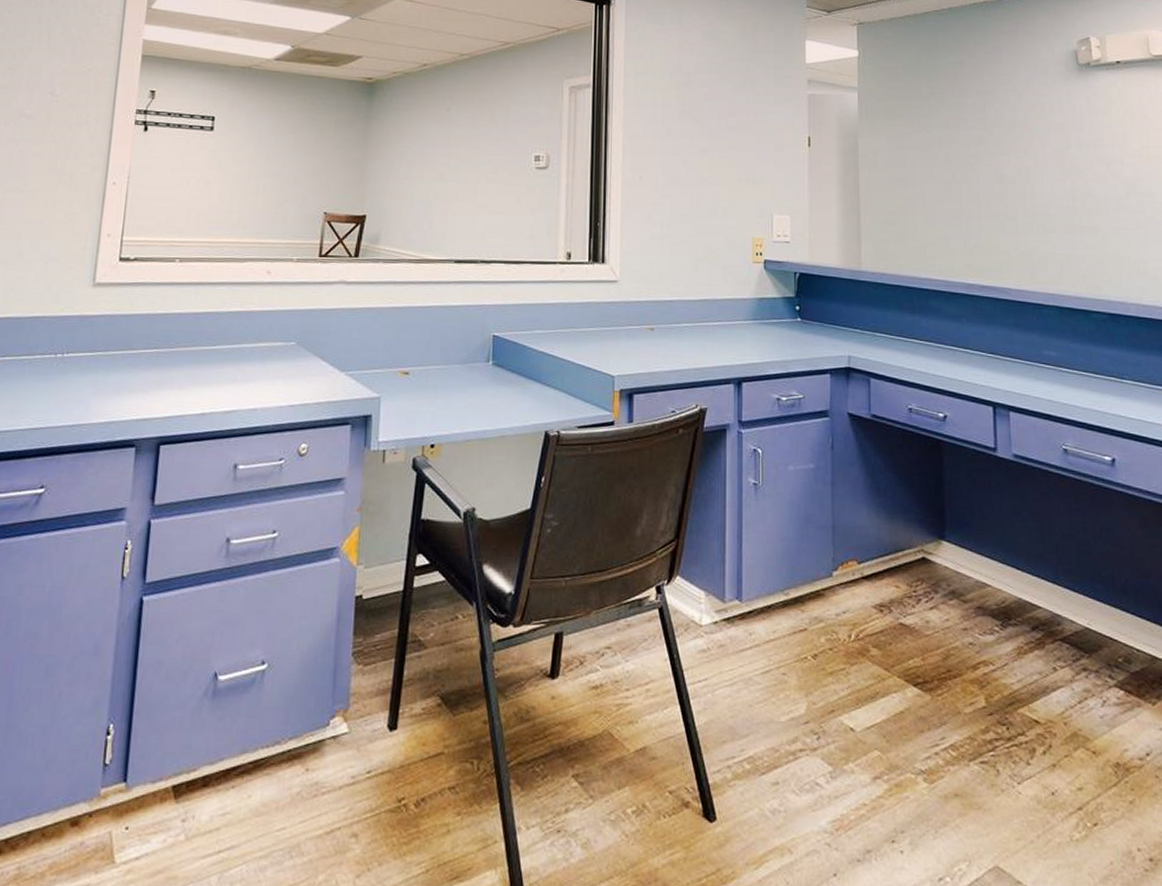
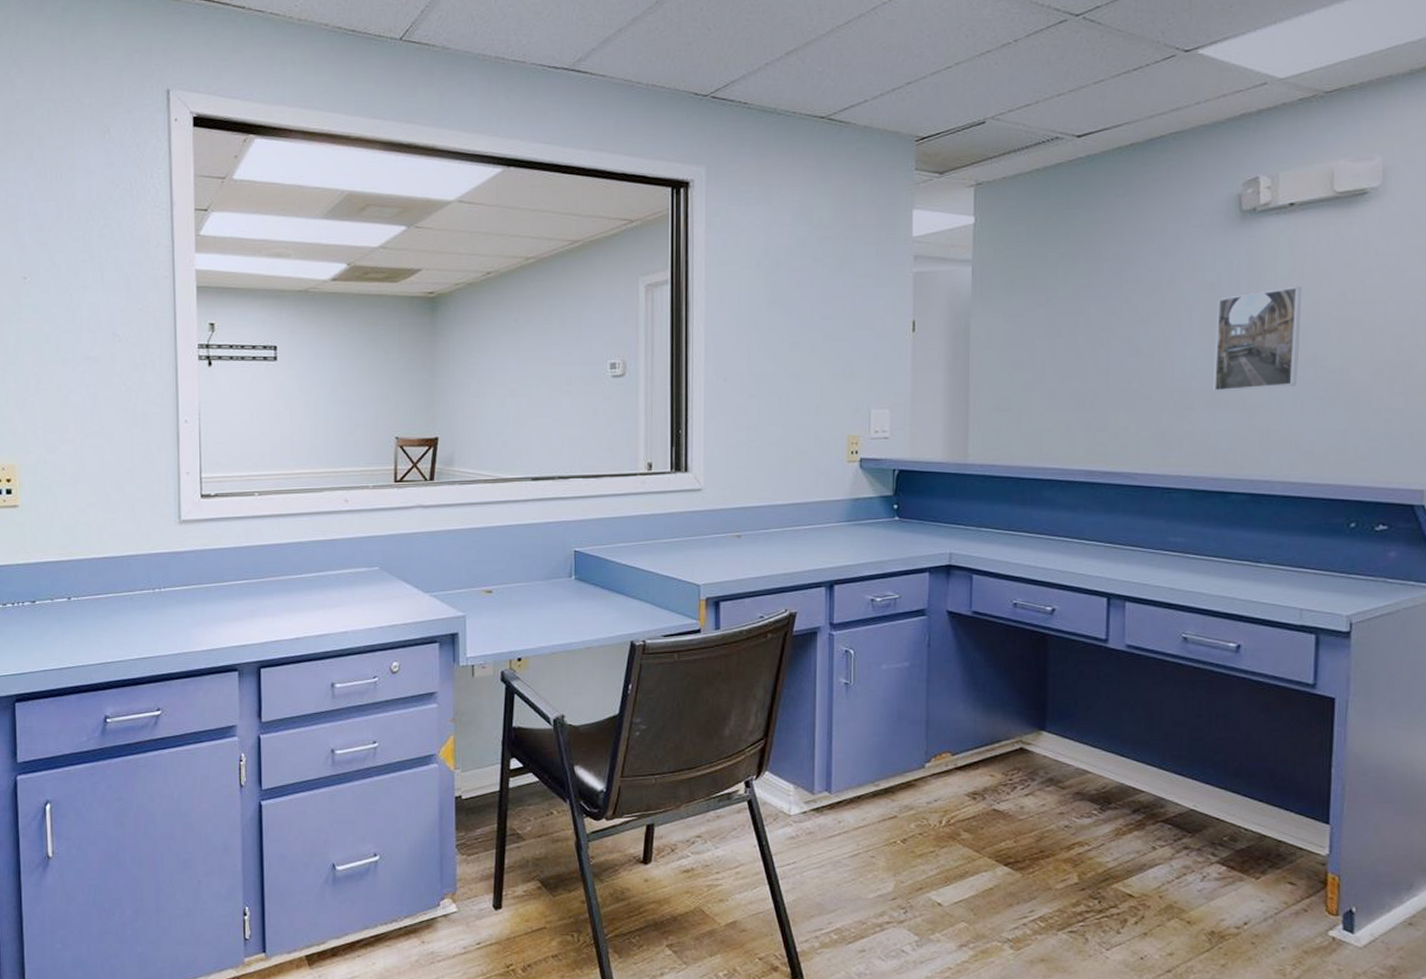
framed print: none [1066,131,1139,219] -> present [1213,286,1301,392]

